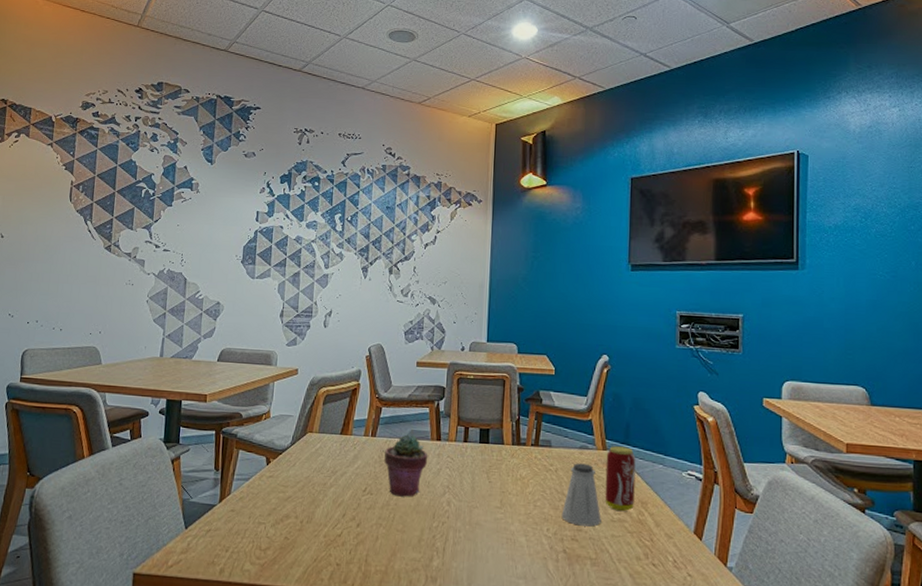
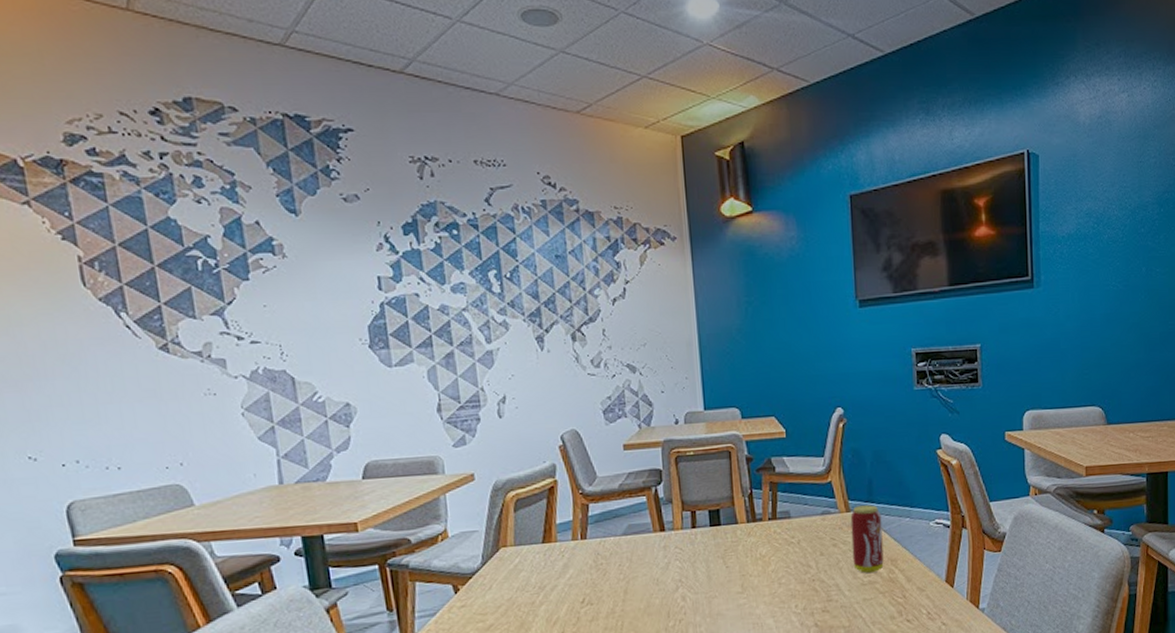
potted succulent: present [384,434,428,497] -> none [600,529,653,601]
saltshaker: present [561,463,601,527] -> none [809,529,852,596]

